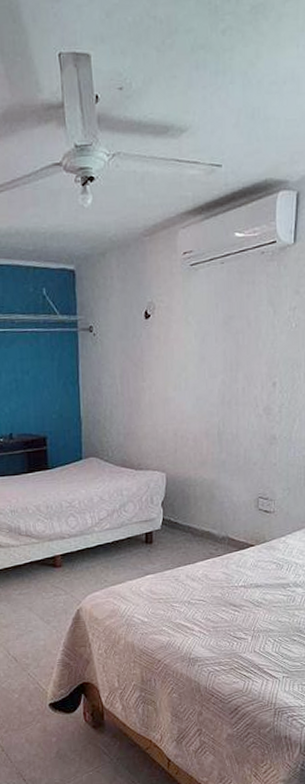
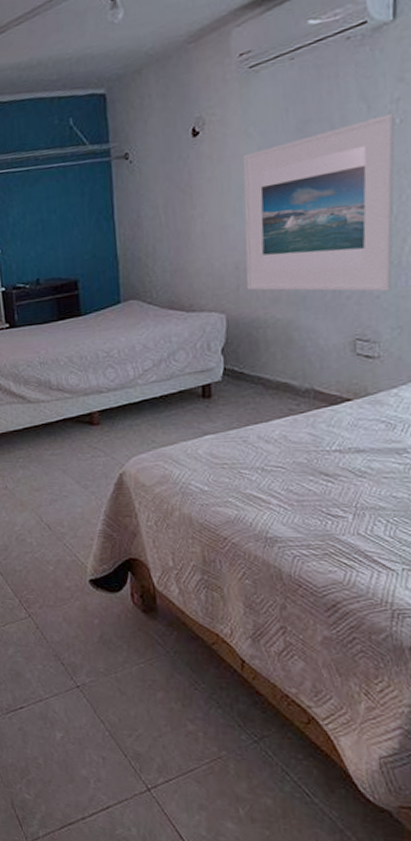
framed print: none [182,319,292,460] -> present [243,113,395,292]

